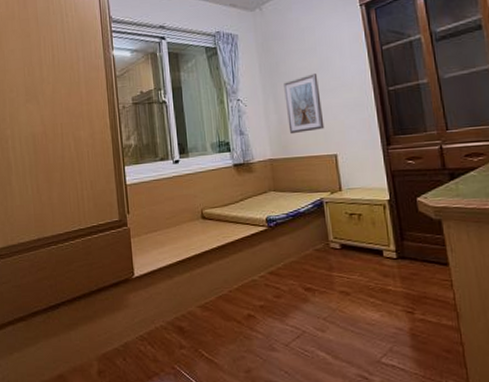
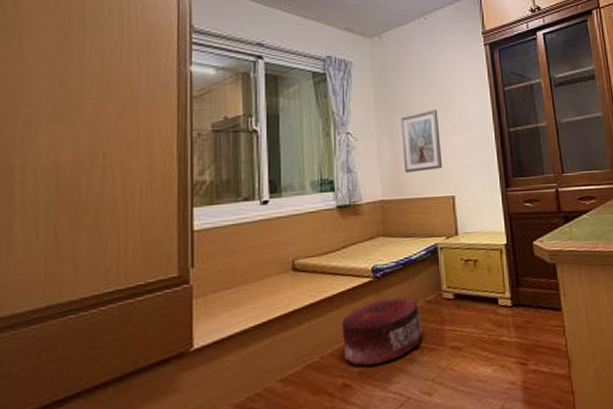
pouf: none [243,245,313,301] -> present [341,297,422,366]

